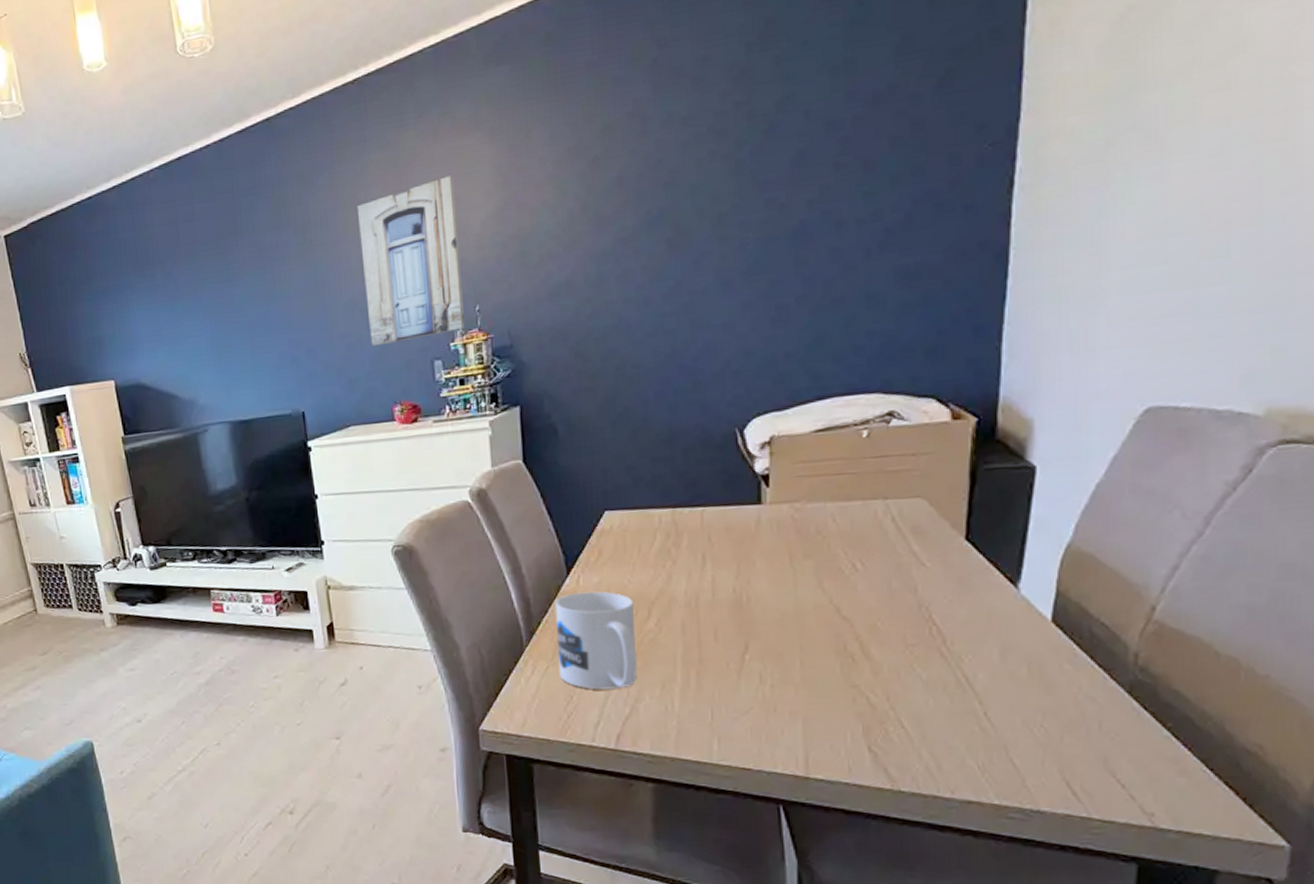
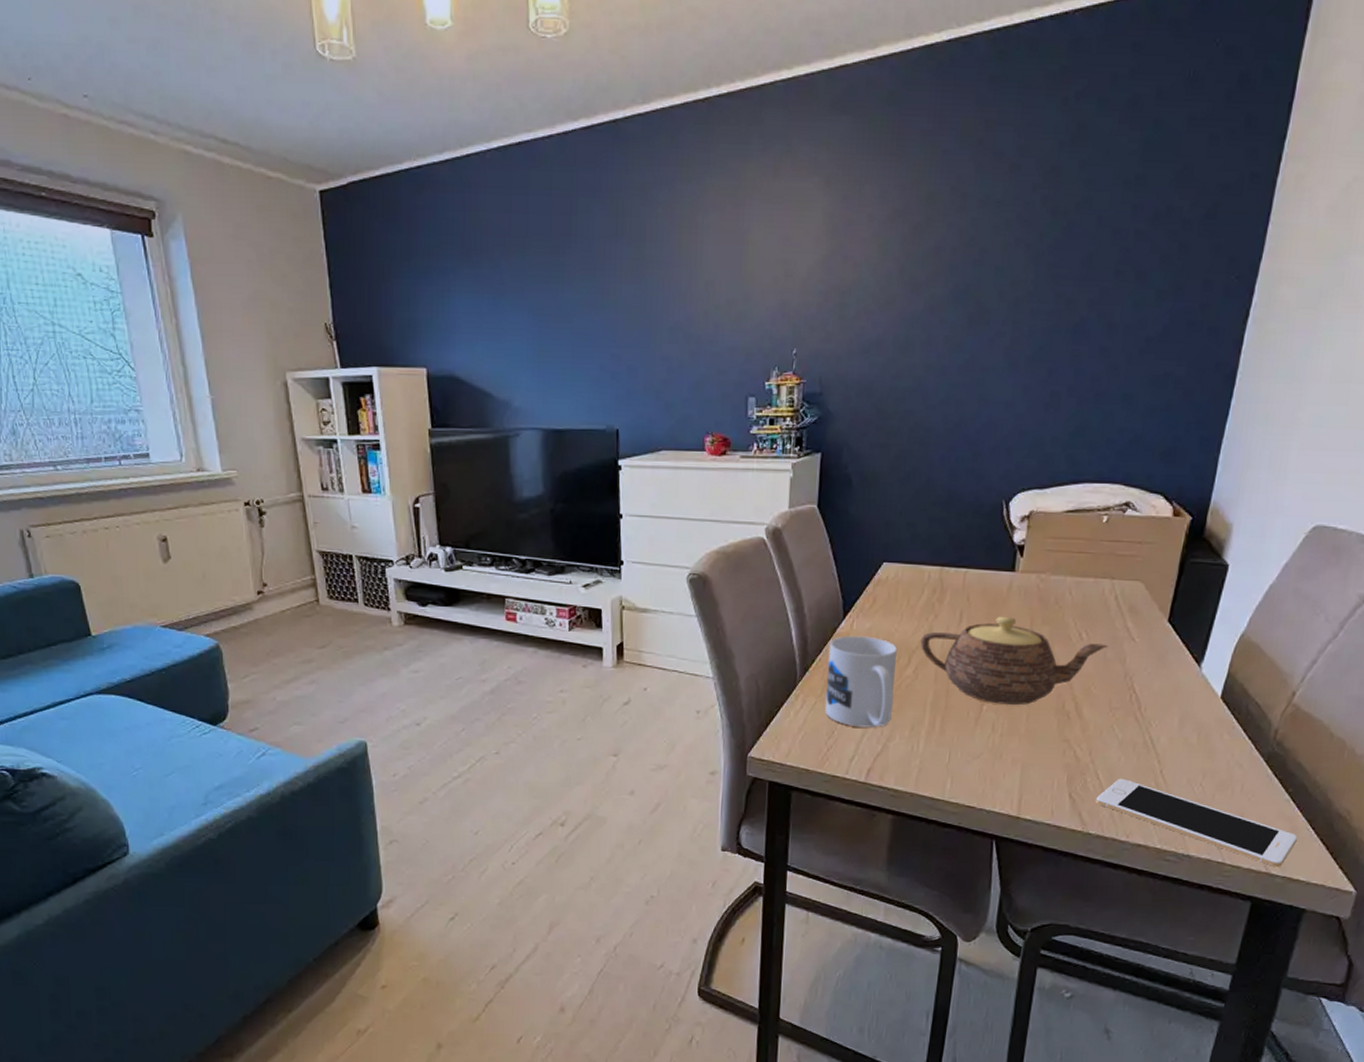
wall art: present [358,175,465,347] -> none [690,215,788,374]
teapot: none [659,554,893,652] -> present [920,616,1109,705]
cell phone: none [903,724,1190,821] -> present [1095,778,1297,868]

